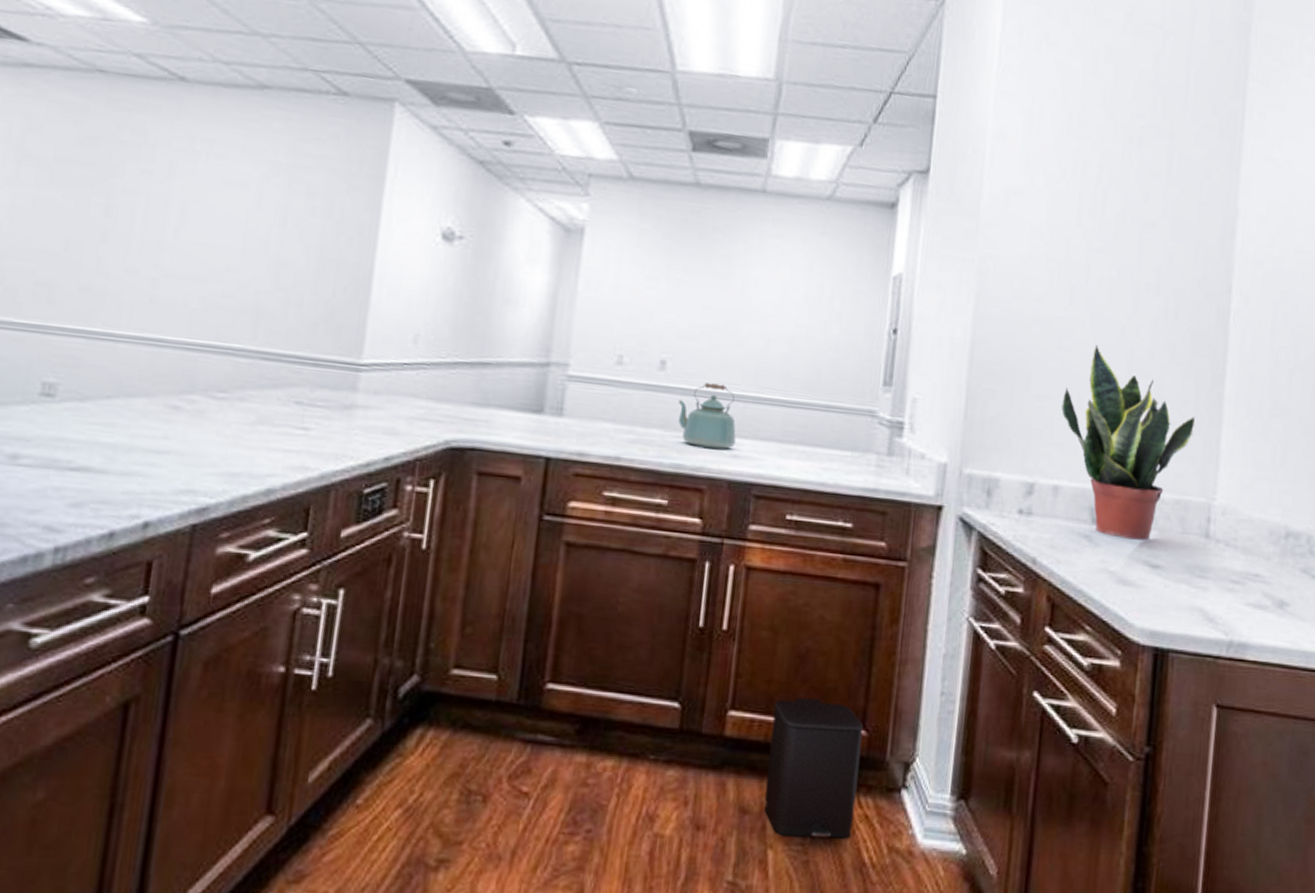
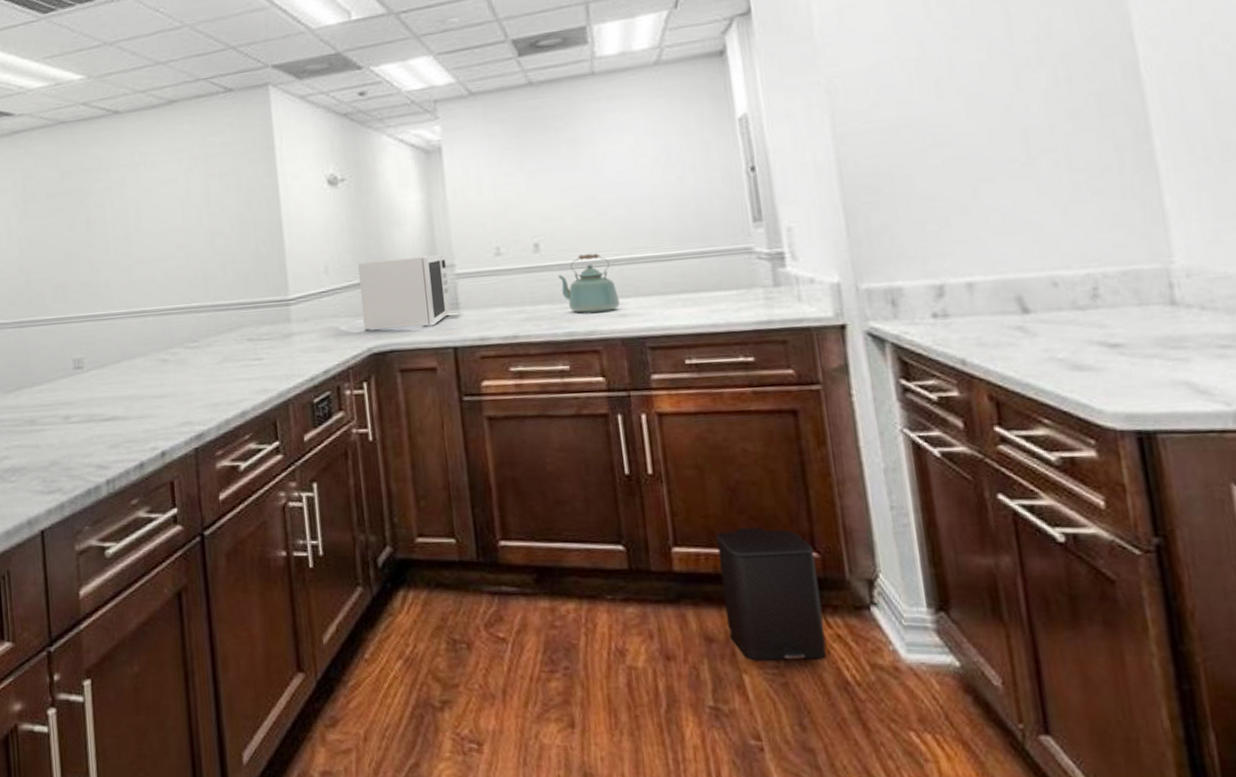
microwave: none [446,339,561,429] -> present [358,253,451,332]
potted plant: present [1061,344,1196,541] -> none [954,131,1126,324]

